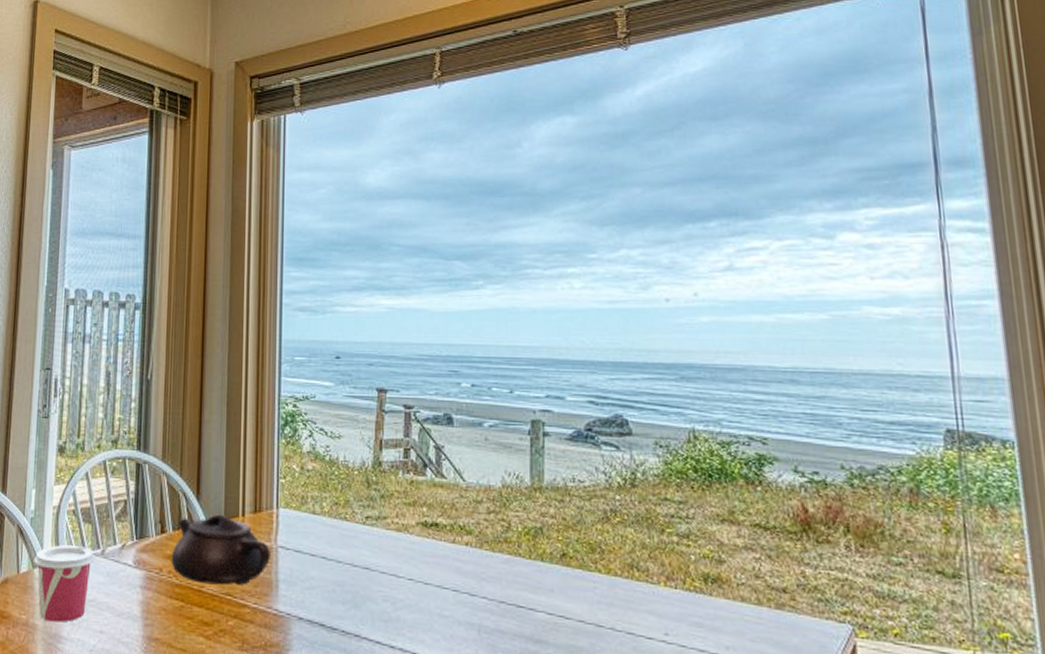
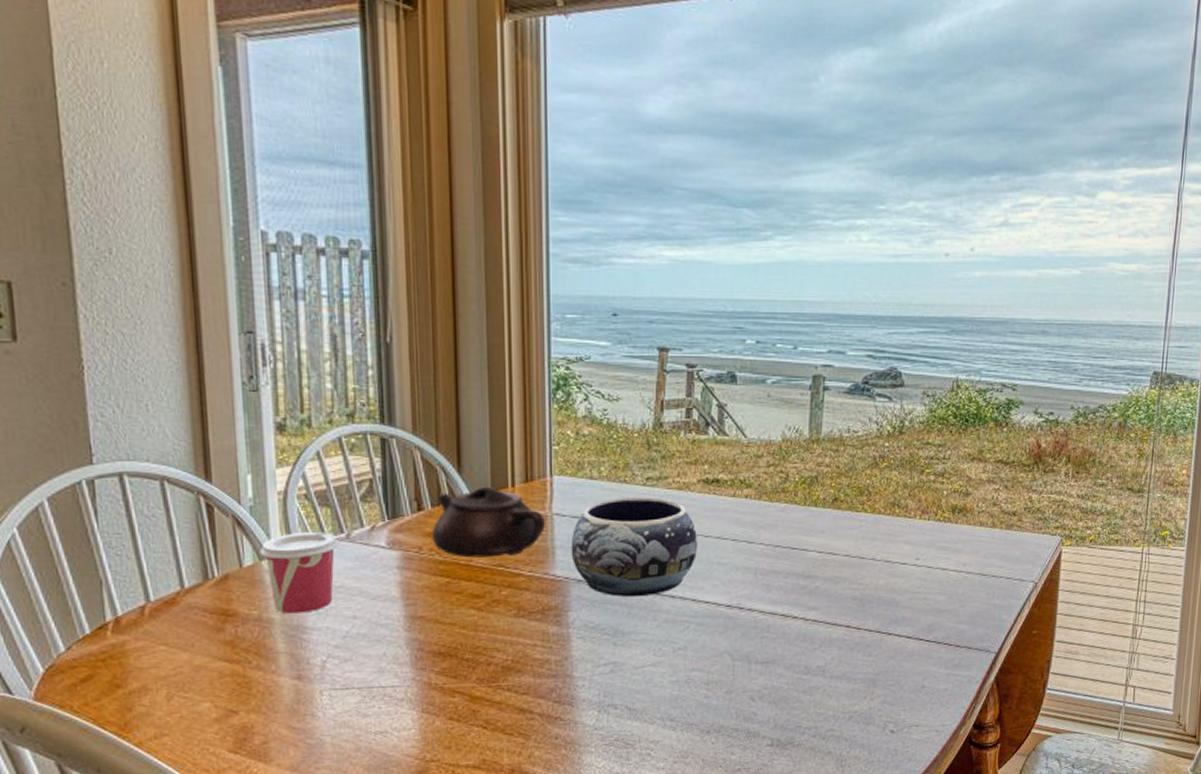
decorative bowl: none [293,535,418,643] -> present [571,497,698,597]

